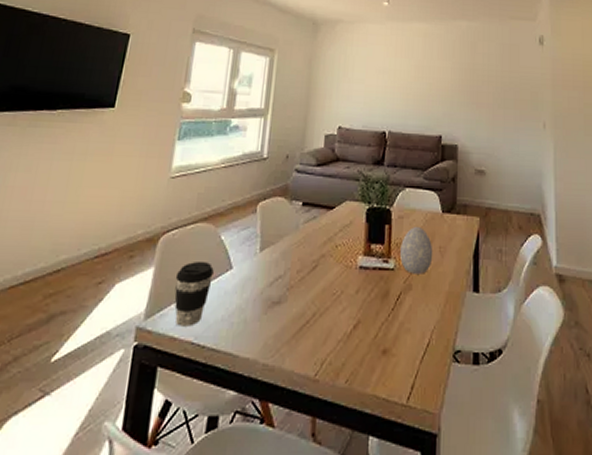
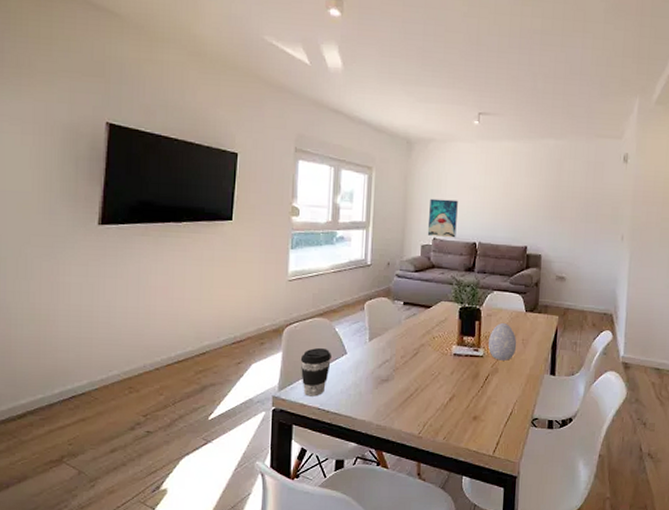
wall art: none [331,83,366,127] -> present [427,198,458,238]

